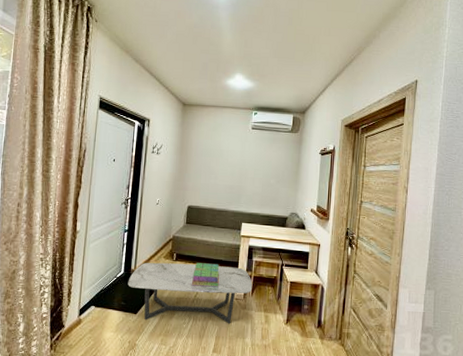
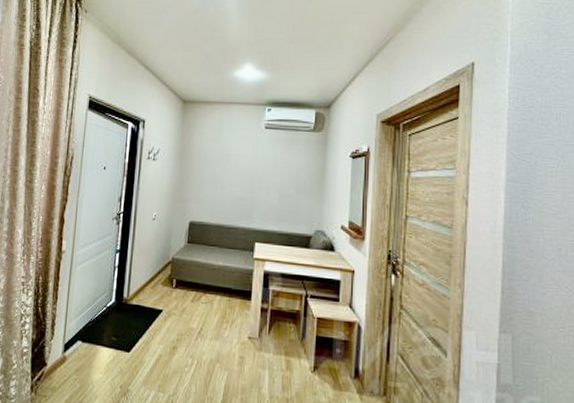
coffee table: present [128,262,252,324] -> none [119,289,269,370]
stack of books: present [191,262,220,287] -> none [194,291,229,322]

